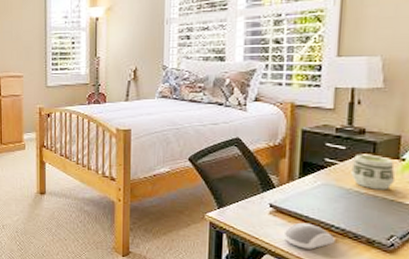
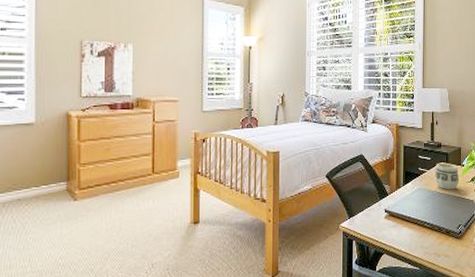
computer mouse: present [283,222,335,250] -> none [394,222,427,245]

